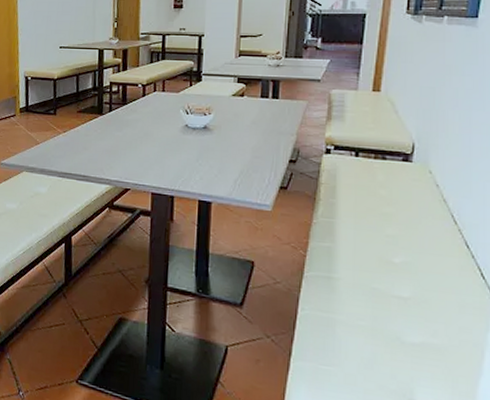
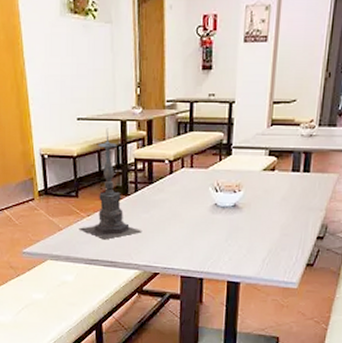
candle holder: none [55,55,115,155] -> present [79,128,143,240]

